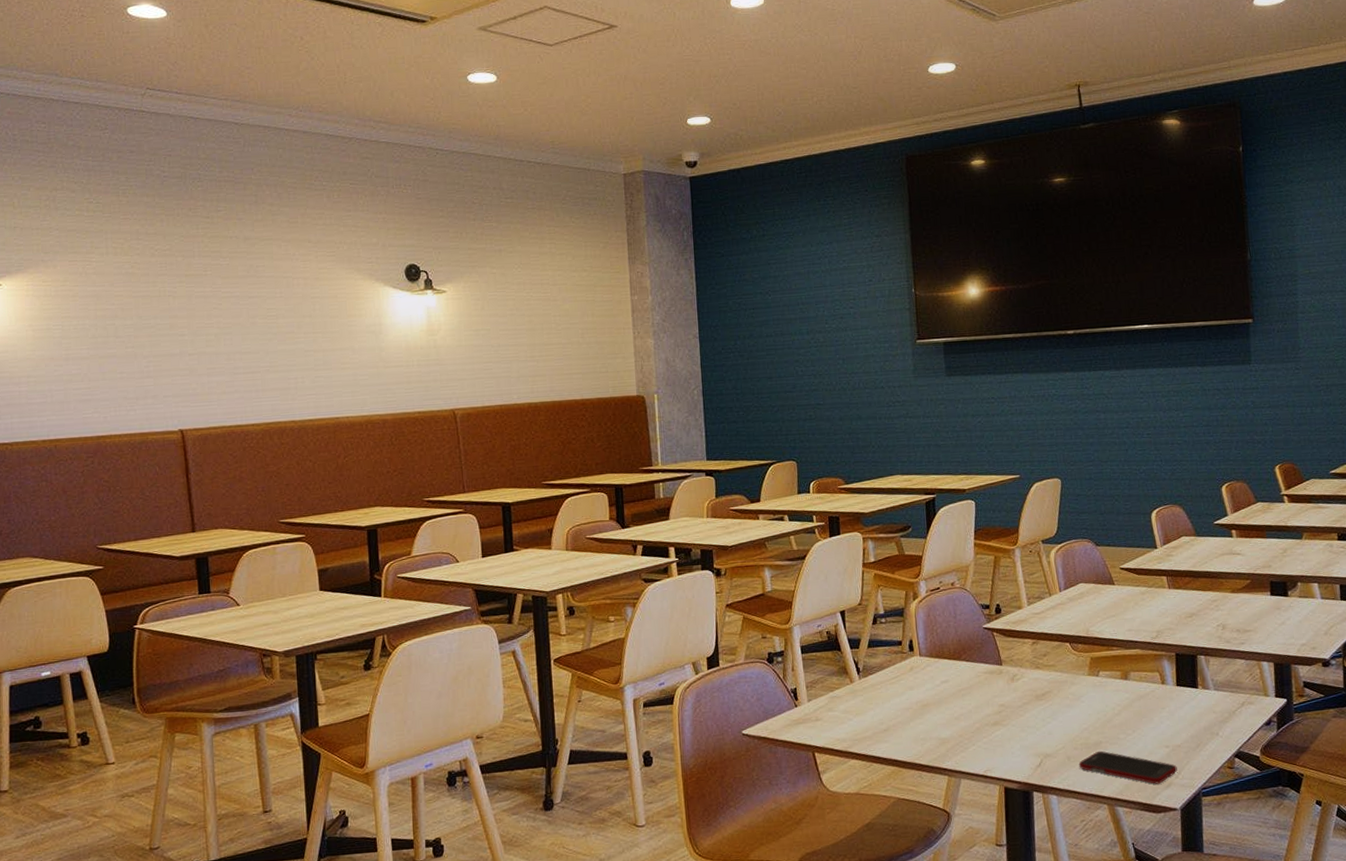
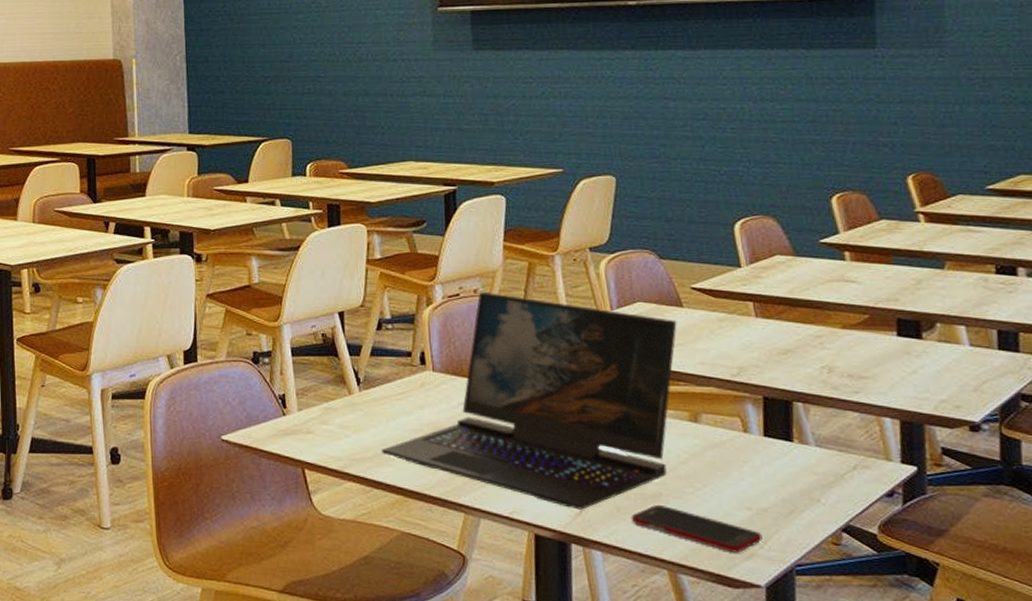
laptop: none [879,584,1110,762] -> present [382,291,677,510]

